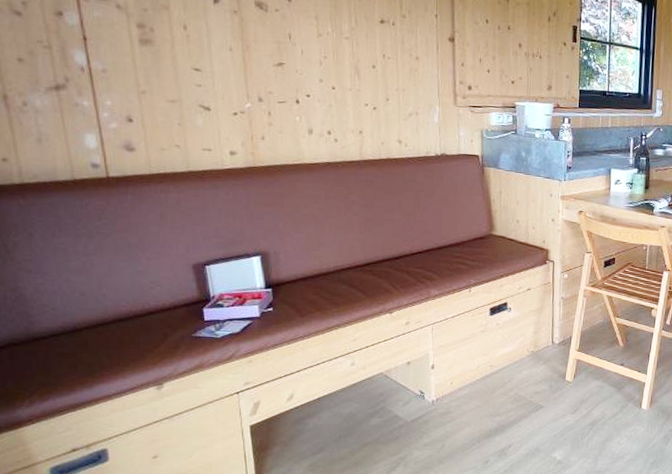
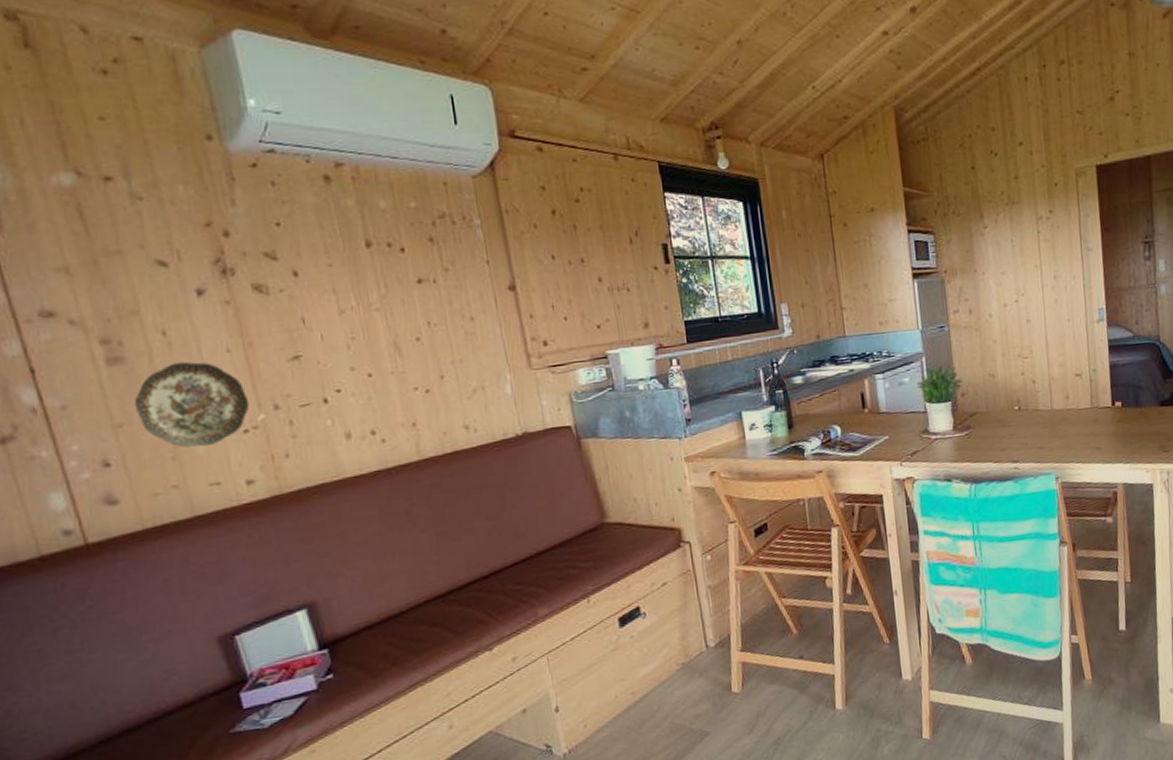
decorative plate: none [156,51,241,120] -> present [134,361,250,448]

